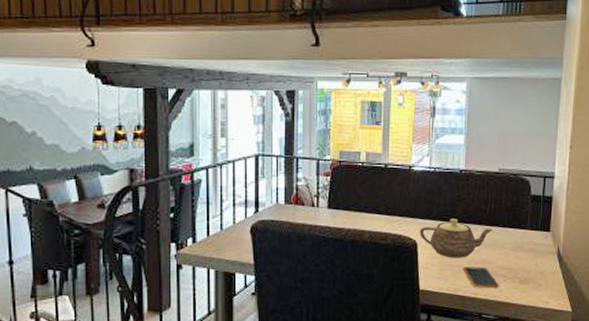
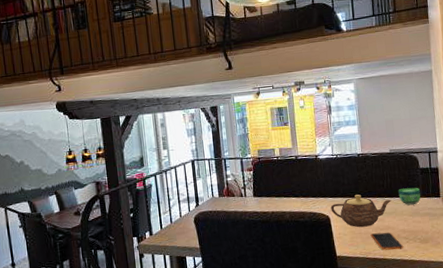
cup: none [502,217,528,237] -> present [398,187,421,205]

